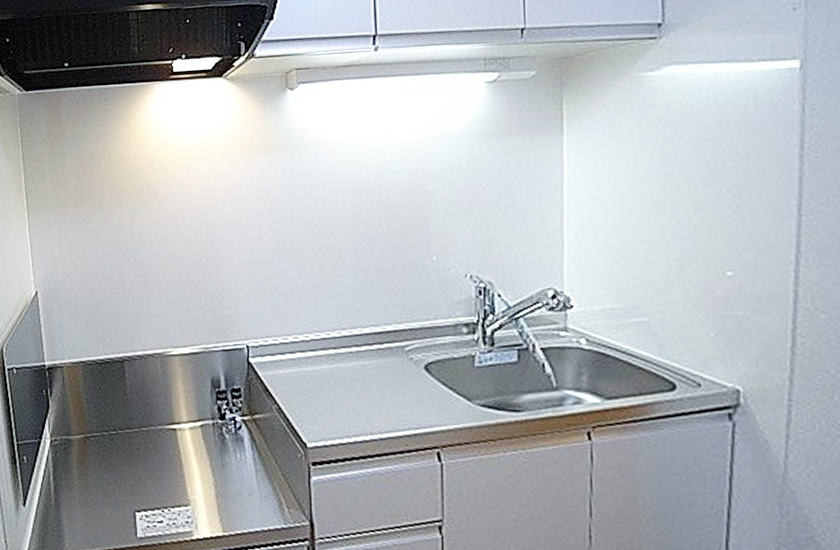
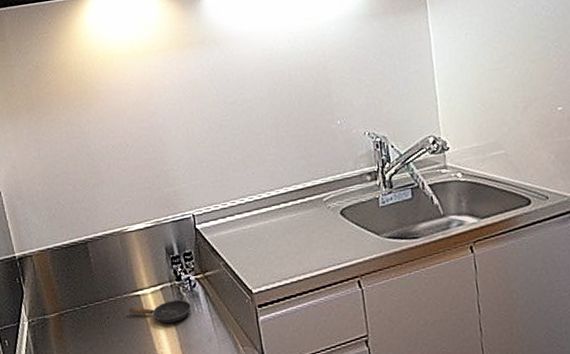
frying pan: none [162,441,233,468] -> present [129,299,191,324]

